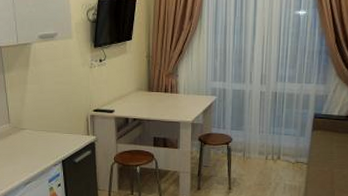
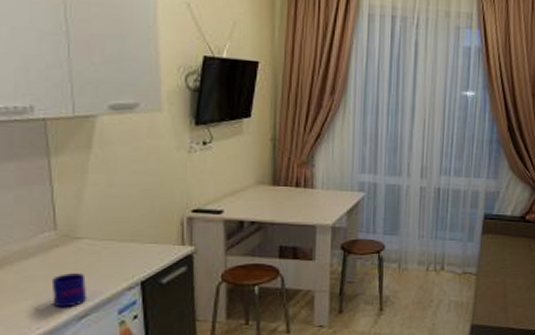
mug: none [8,153,30,177] -> present [51,273,87,308]

